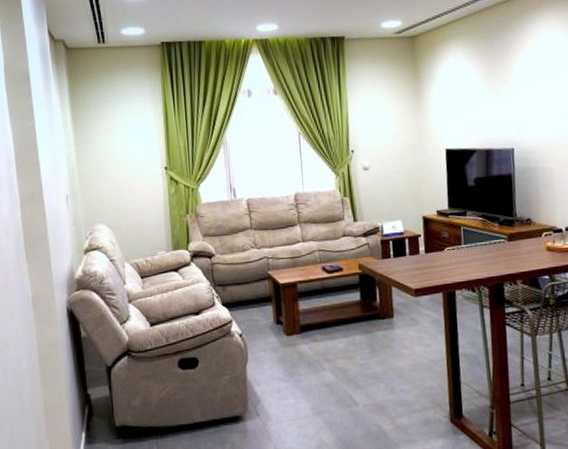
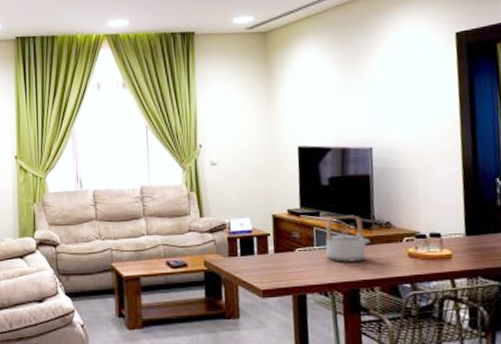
teapot: none [472,213,513,259] -> present [325,215,370,262]

